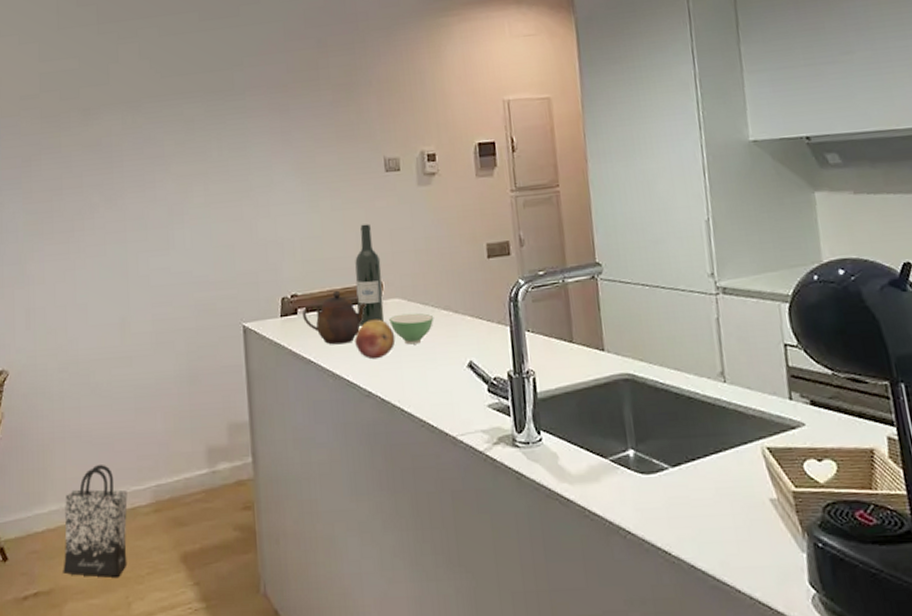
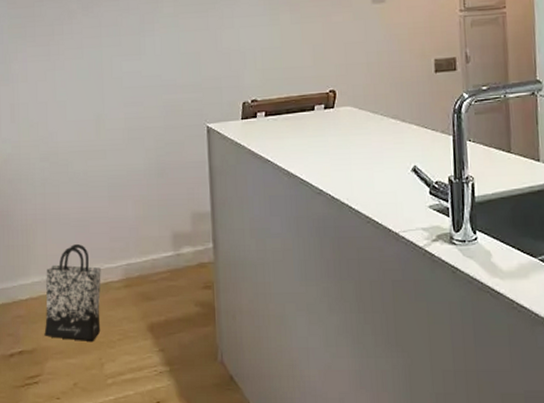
teapot: present [303,290,368,345] -> none [262,97,322,147]
wine bottle: present [354,223,385,326] -> none [310,37,337,131]
fruit: present [355,319,396,360] -> none [309,124,346,161]
bowl: present [389,313,434,345] -> none [341,120,383,149]

